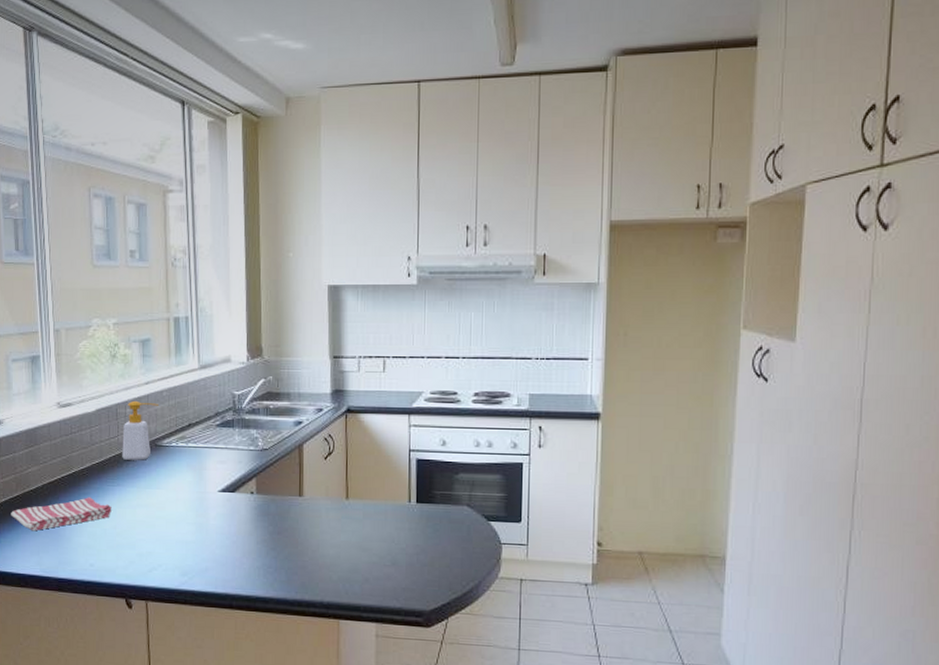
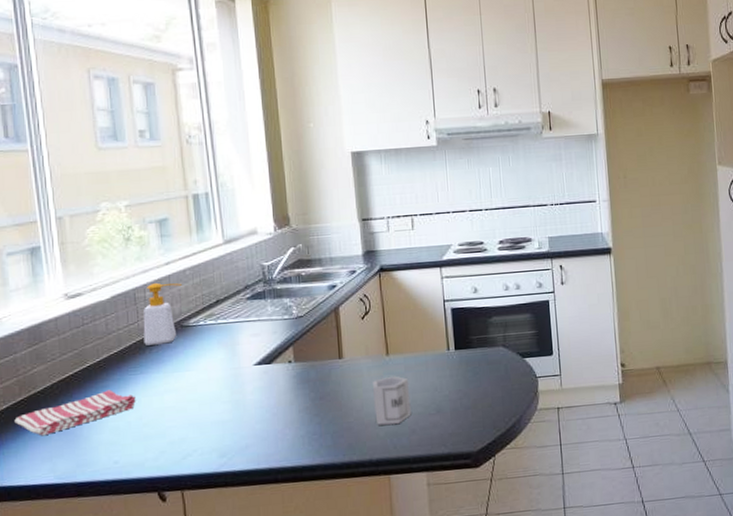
cup: none [330,521,367,570] -> present [373,376,411,425]

